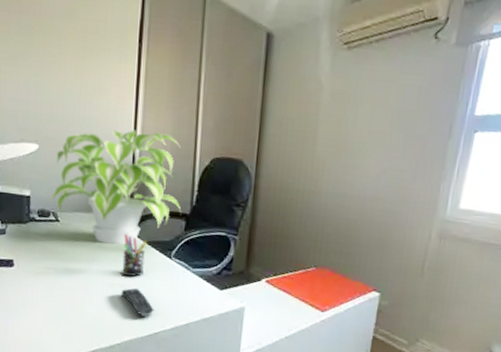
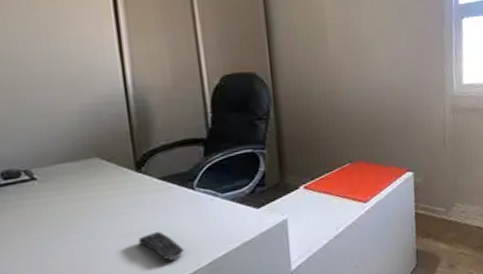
plant: present [50,129,182,245] -> none [17,58,197,192]
pen holder: present [122,233,147,277] -> none [130,174,163,221]

